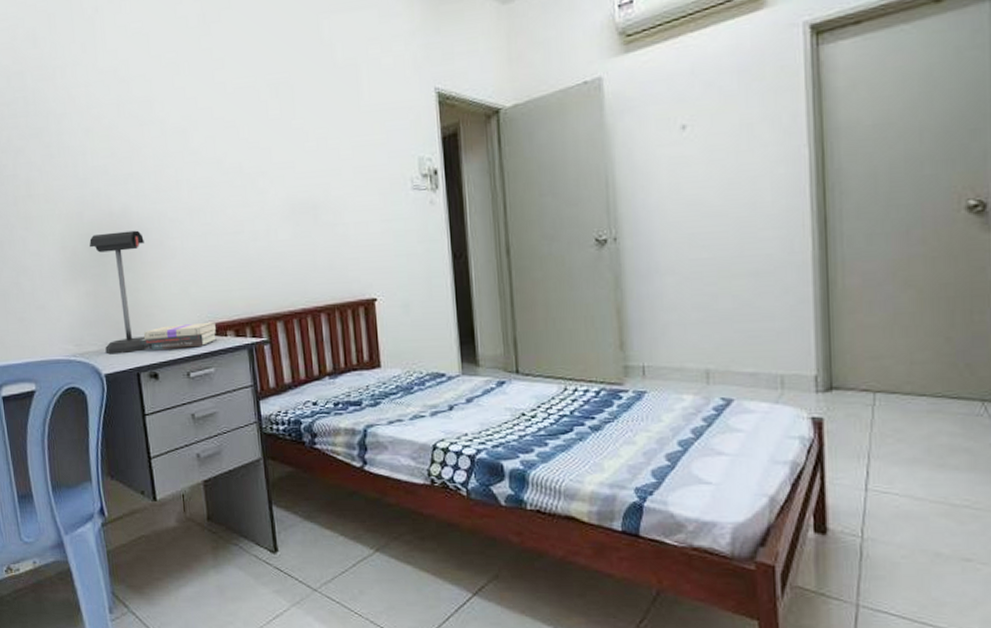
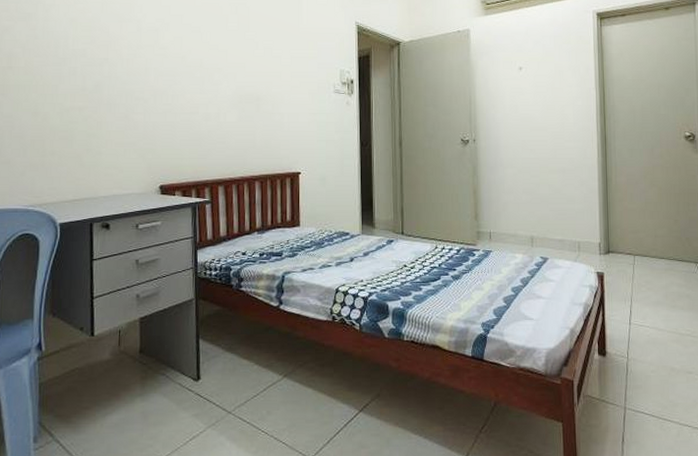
desk lamp: present [89,230,152,355] -> none [61,104,111,206]
books: present [140,321,217,351] -> none [96,183,167,205]

